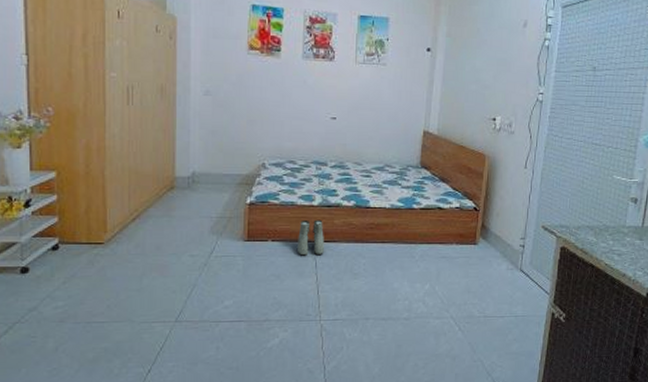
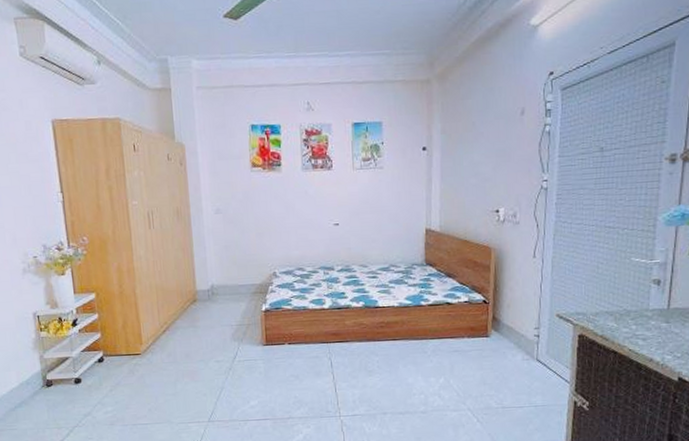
boots: present [298,219,325,256] -> none [312,321,339,357]

